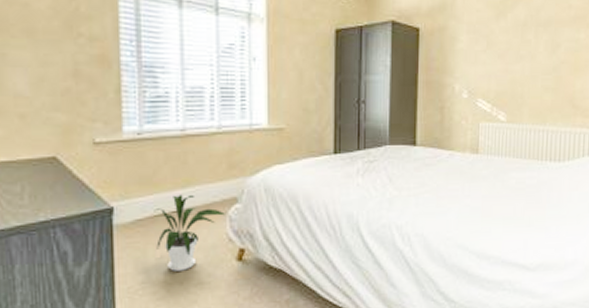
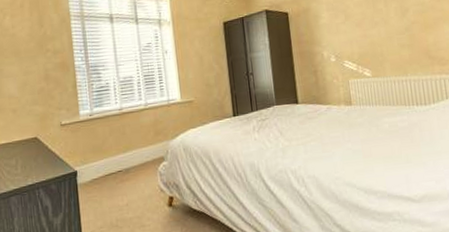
house plant: present [154,194,225,271] -> none [105,157,156,217]

